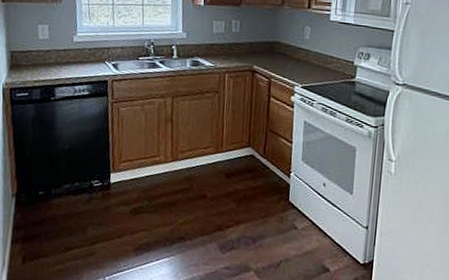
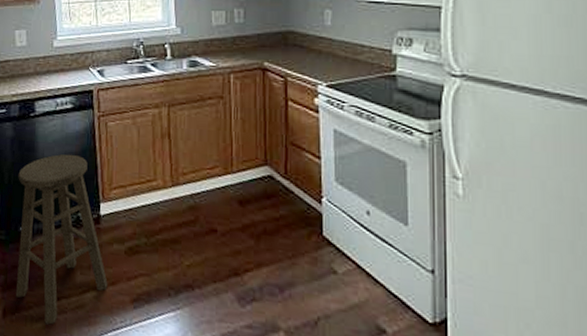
bar stool: none [34,132,115,269] -> present [15,154,108,325]

